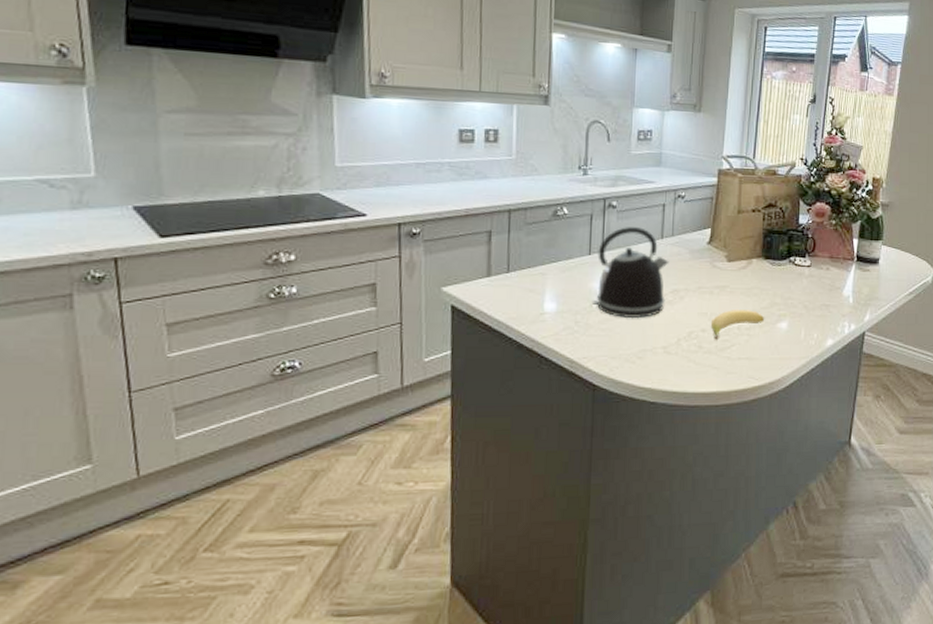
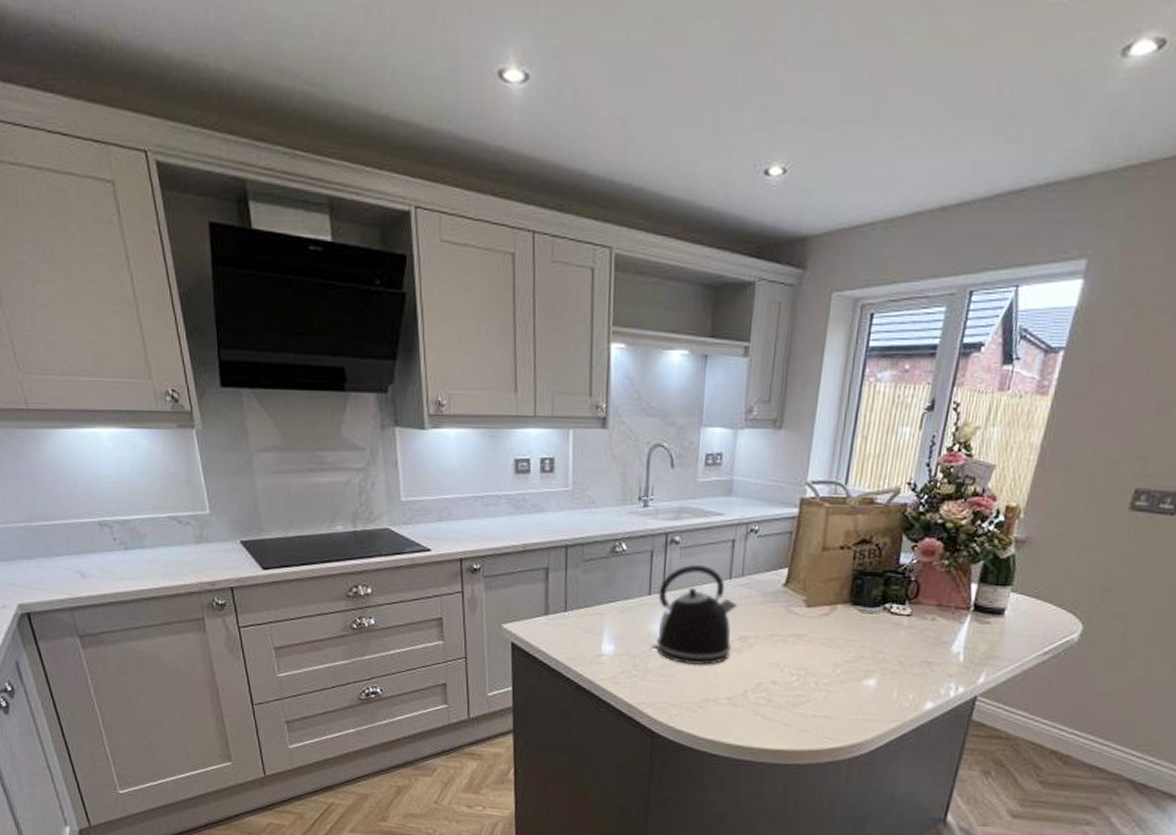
banana: present [710,310,765,340] -> none [782,662,849,694]

